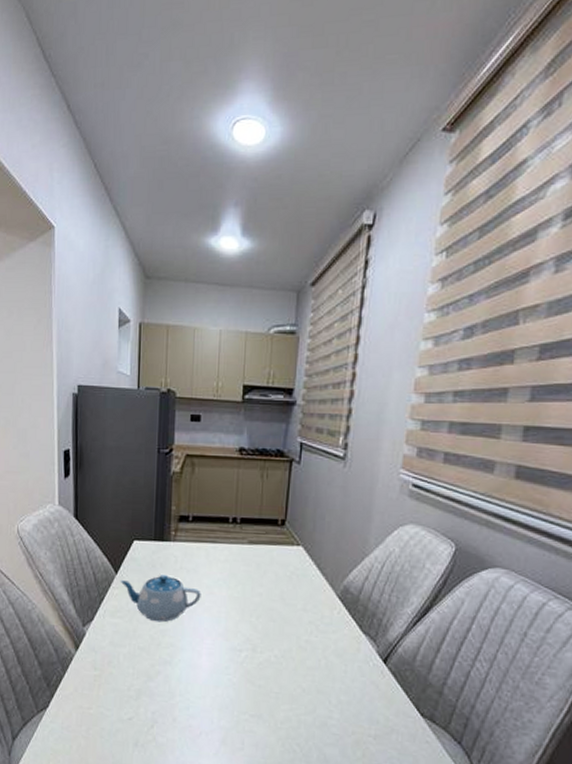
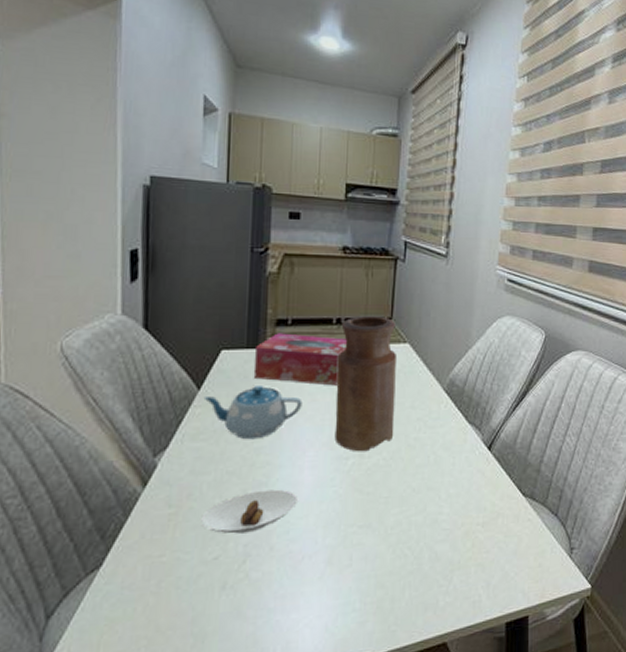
saucer: none [119,667,198,703] -> present [201,489,299,534]
tissue box: none [160,528,242,582] -> present [253,333,347,386]
vase: none [229,516,291,647] -> present [334,316,398,452]

